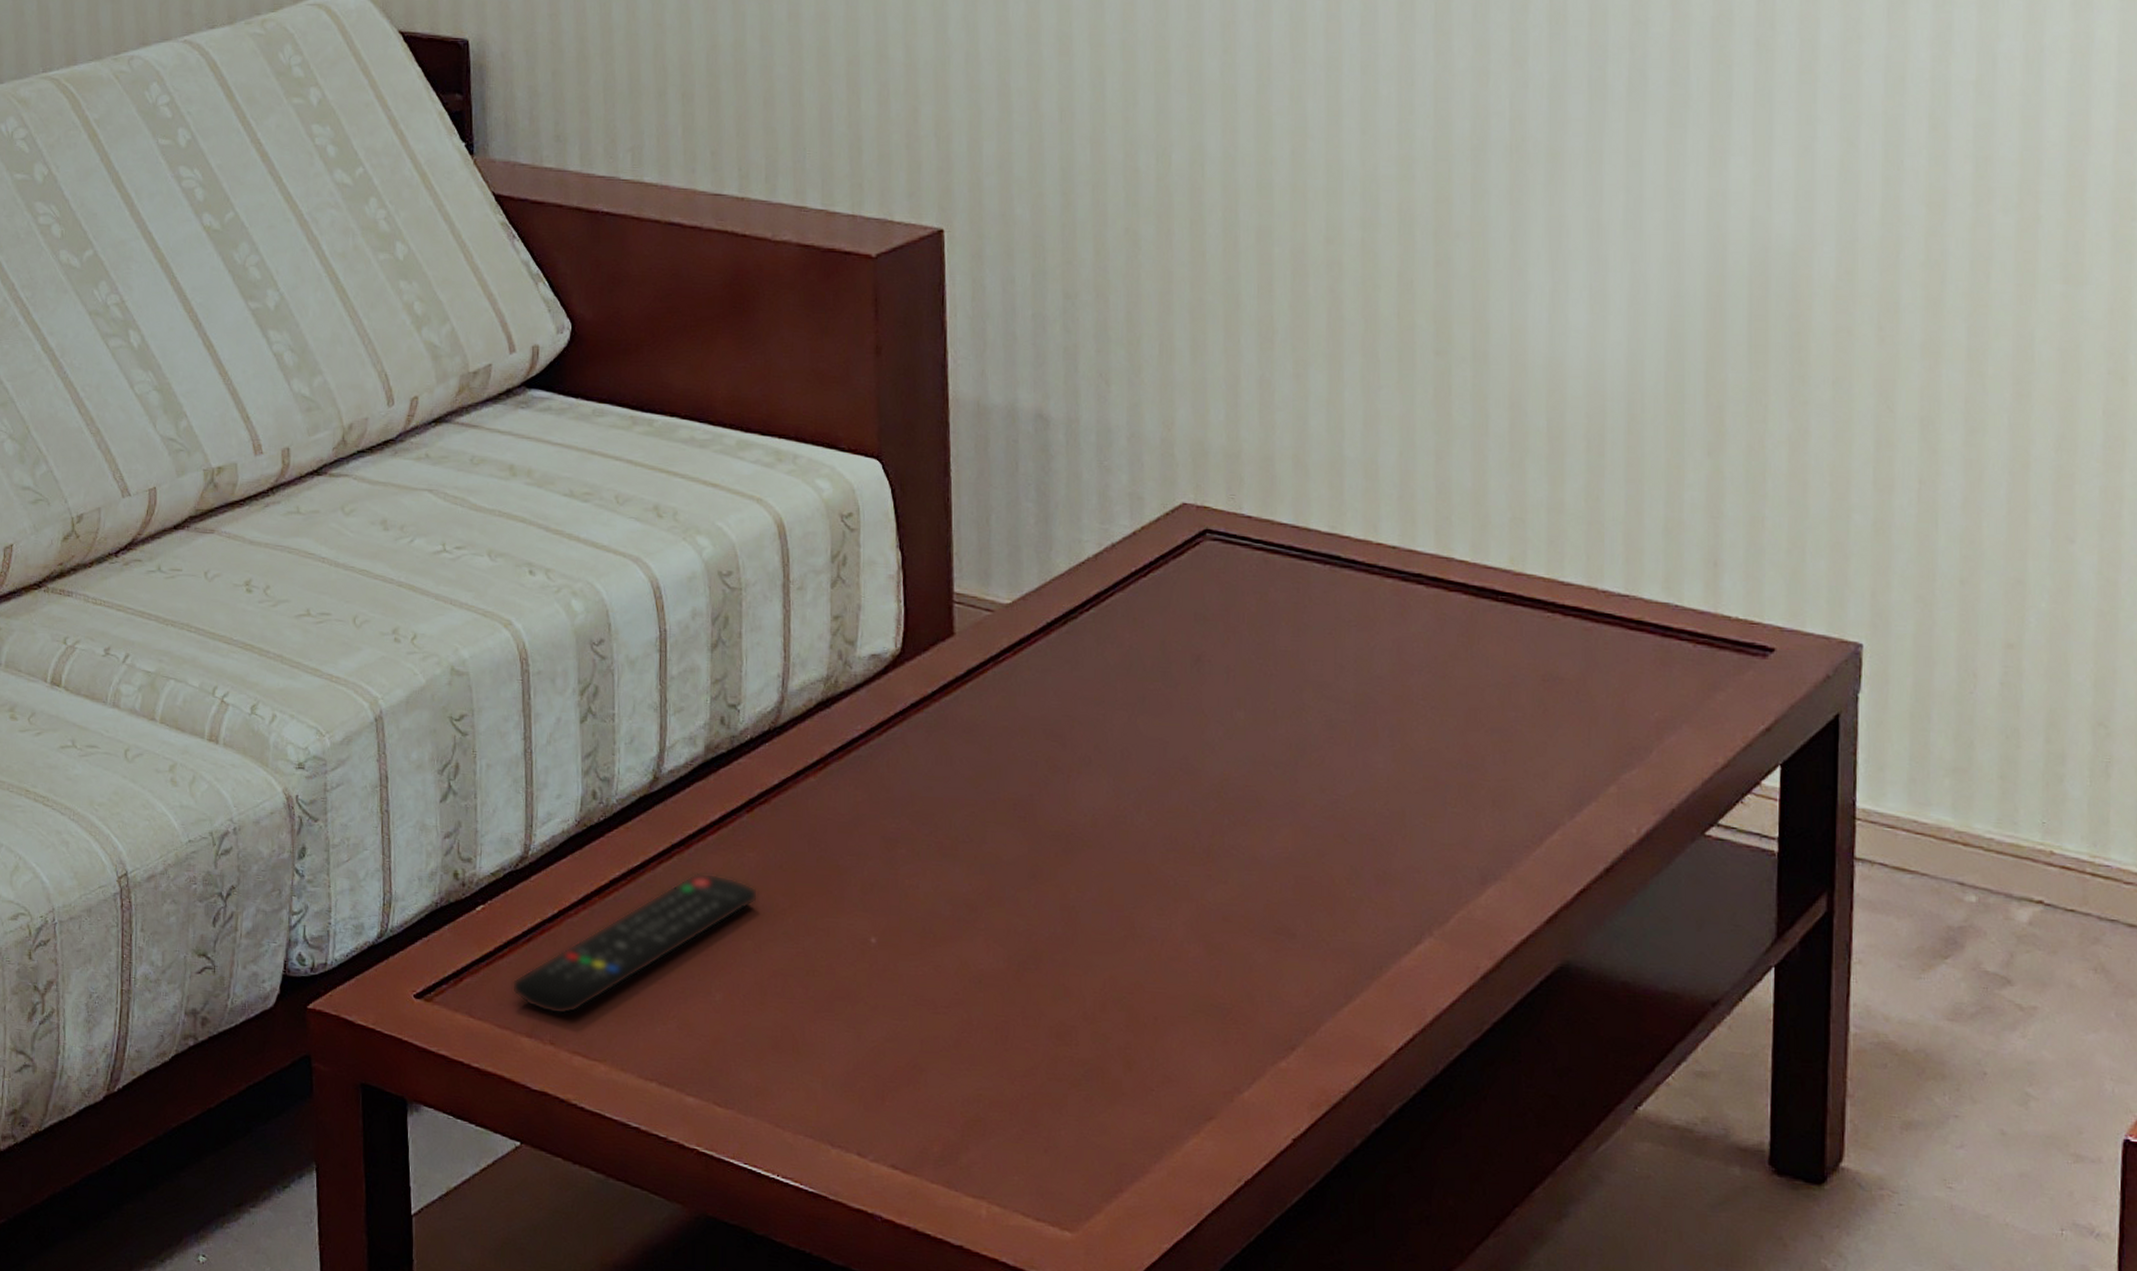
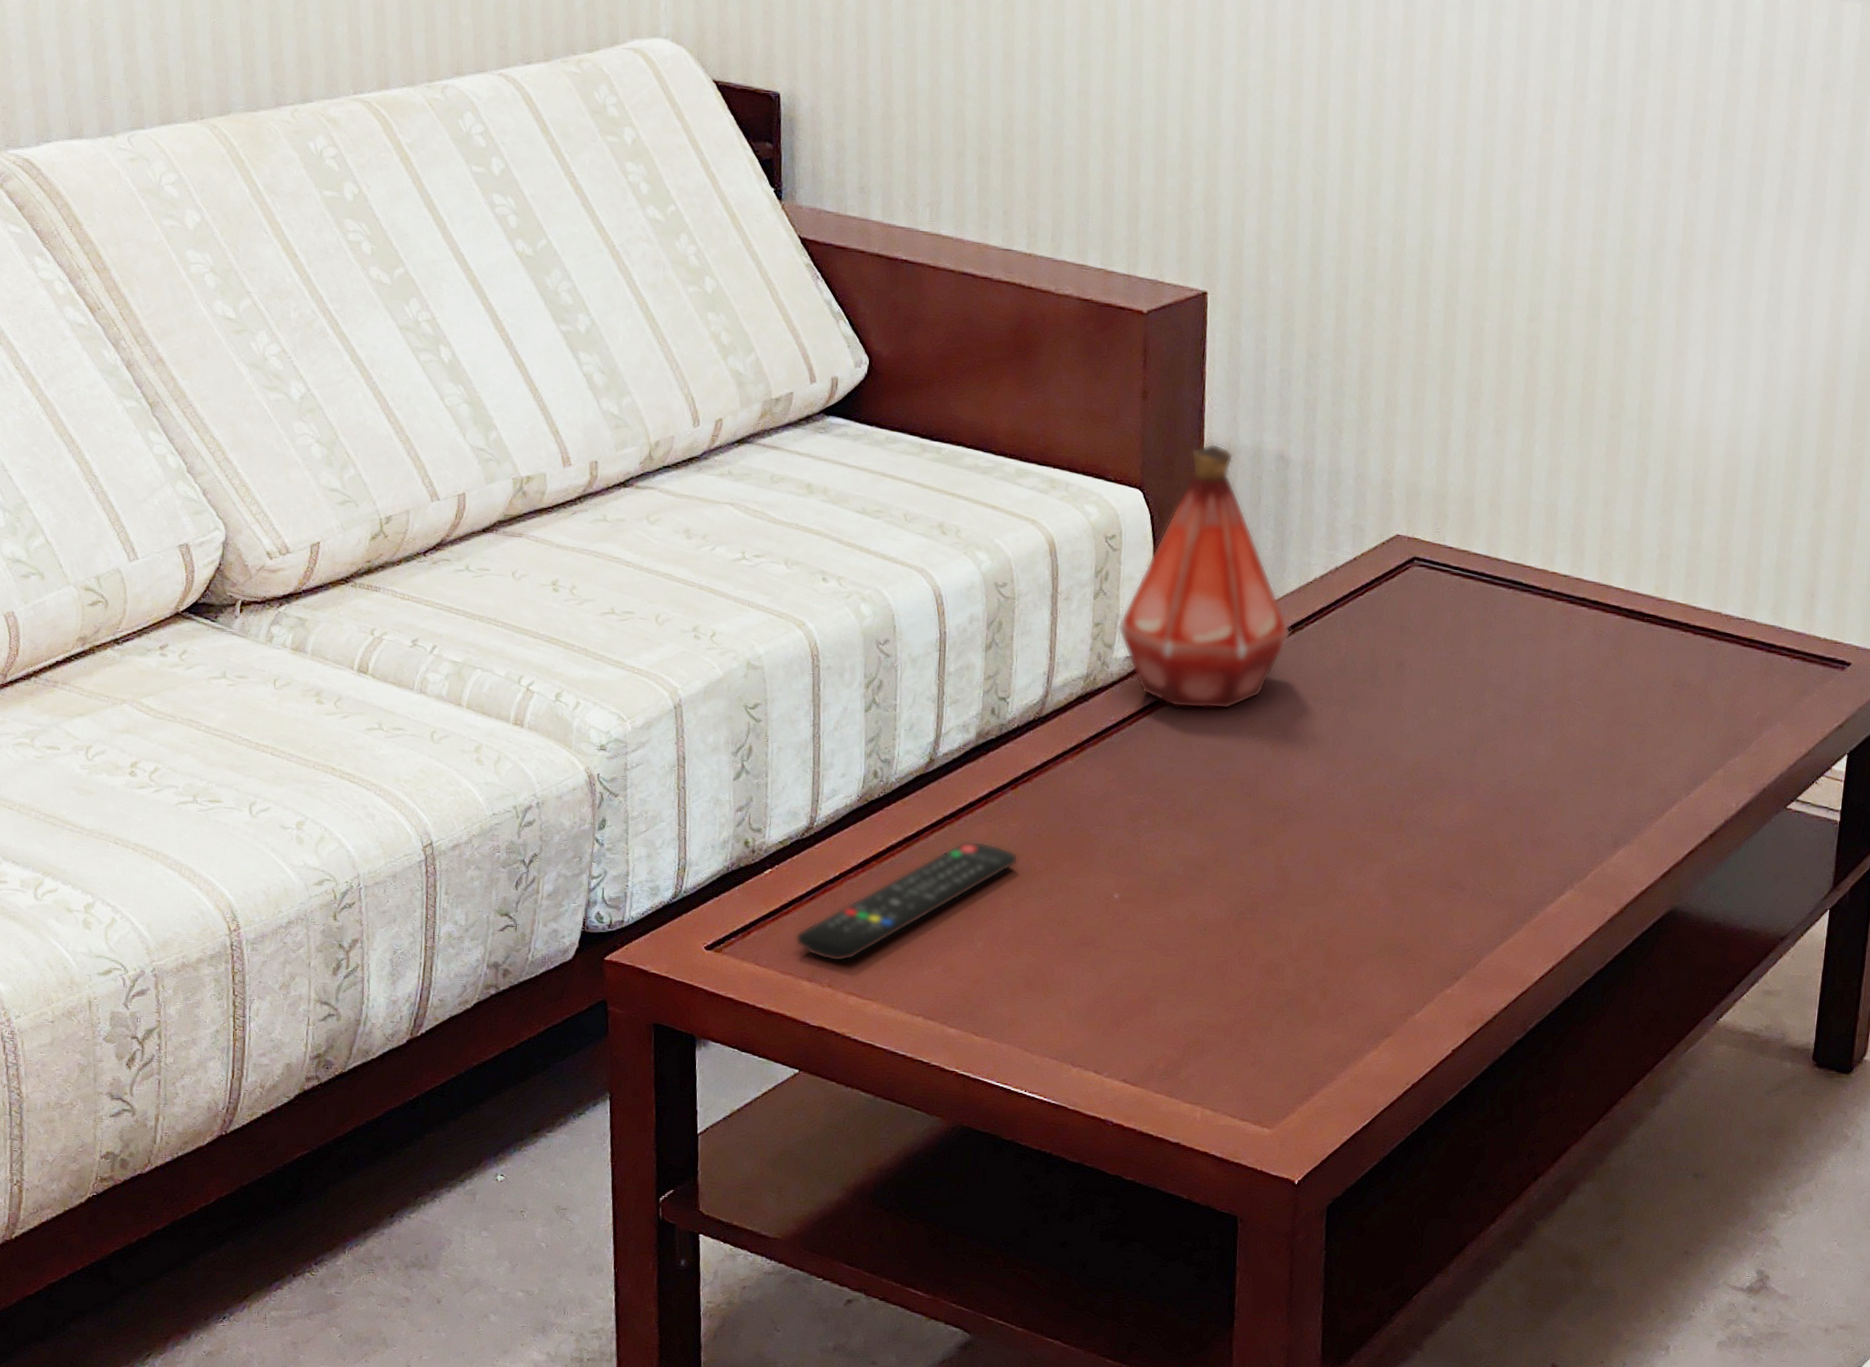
bottle: none [859,402,1063,716] -> present [1117,443,1291,710]

